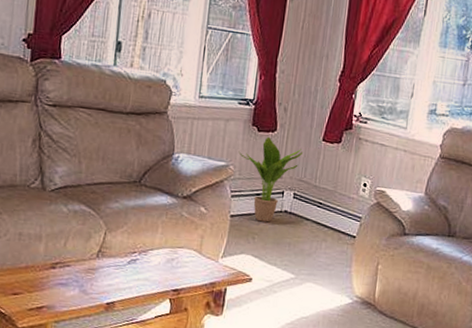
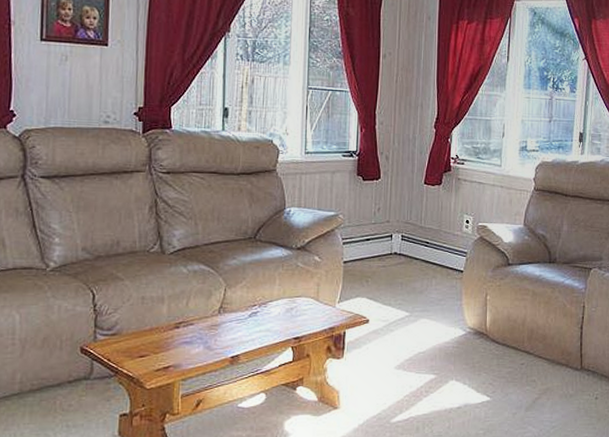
potted plant: present [238,136,302,223] -> none [346,184,406,265]

